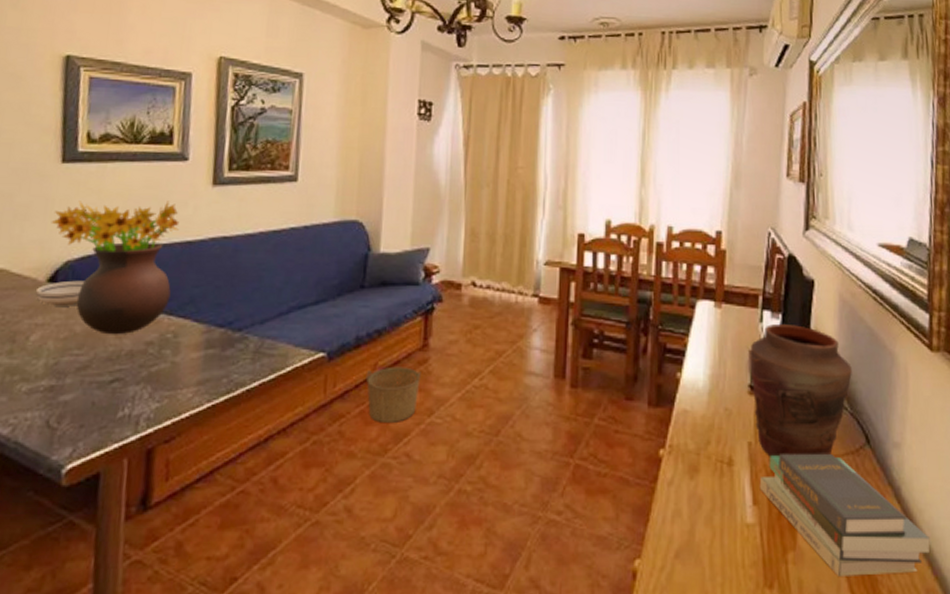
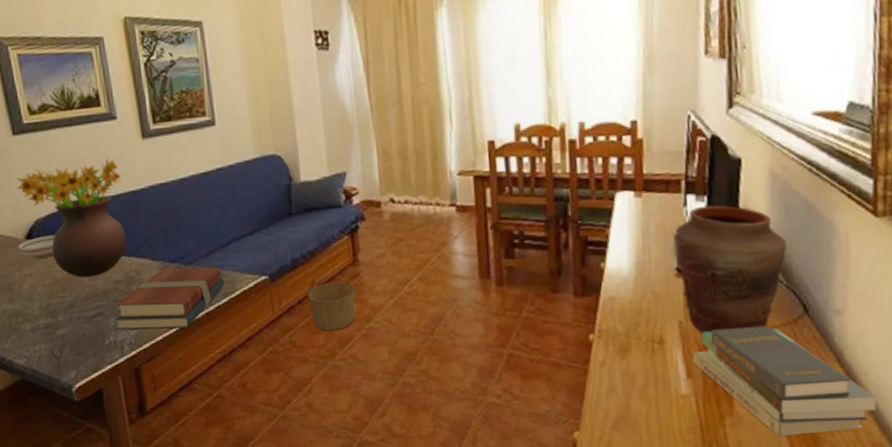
books: none [135,332,276,406] -> present [114,266,225,331]

